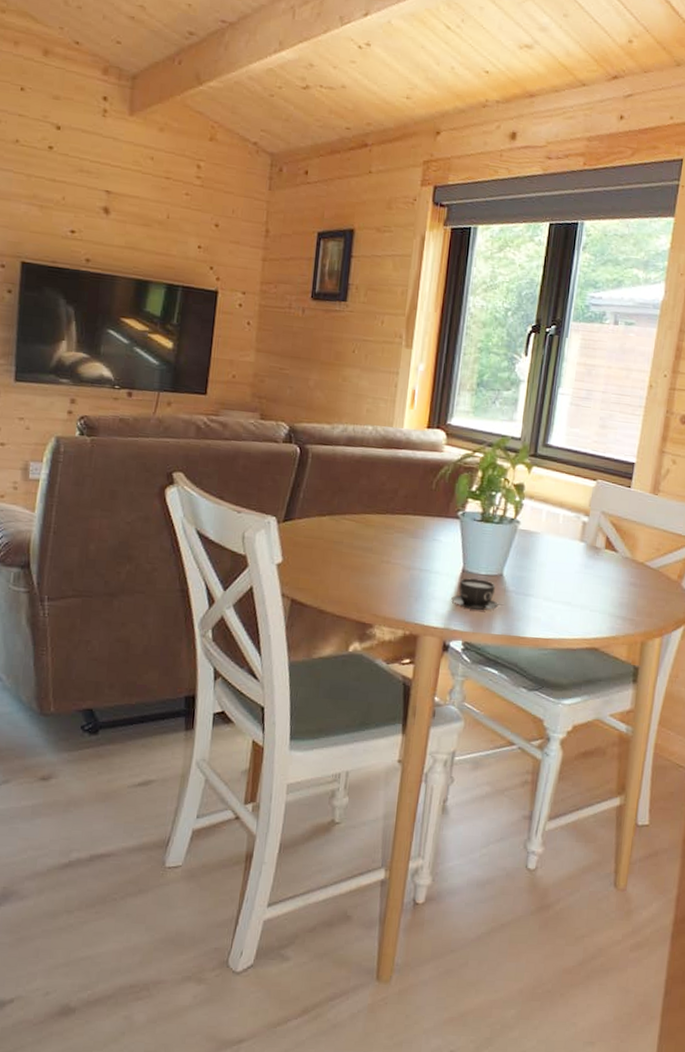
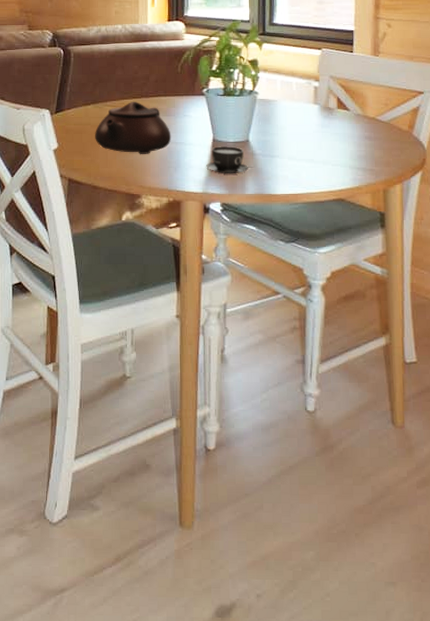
teapot: none [327,517,416,579] -> present [95,102,171,154]

